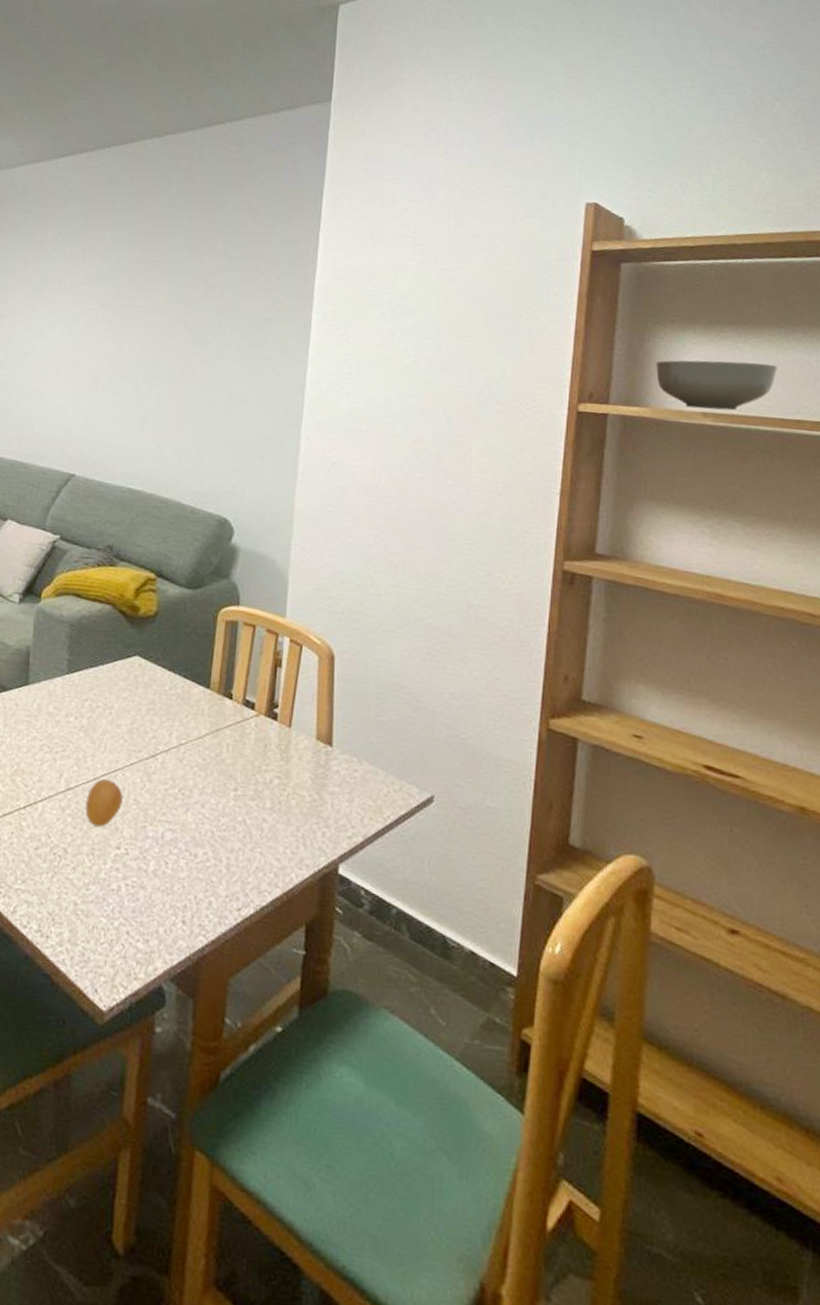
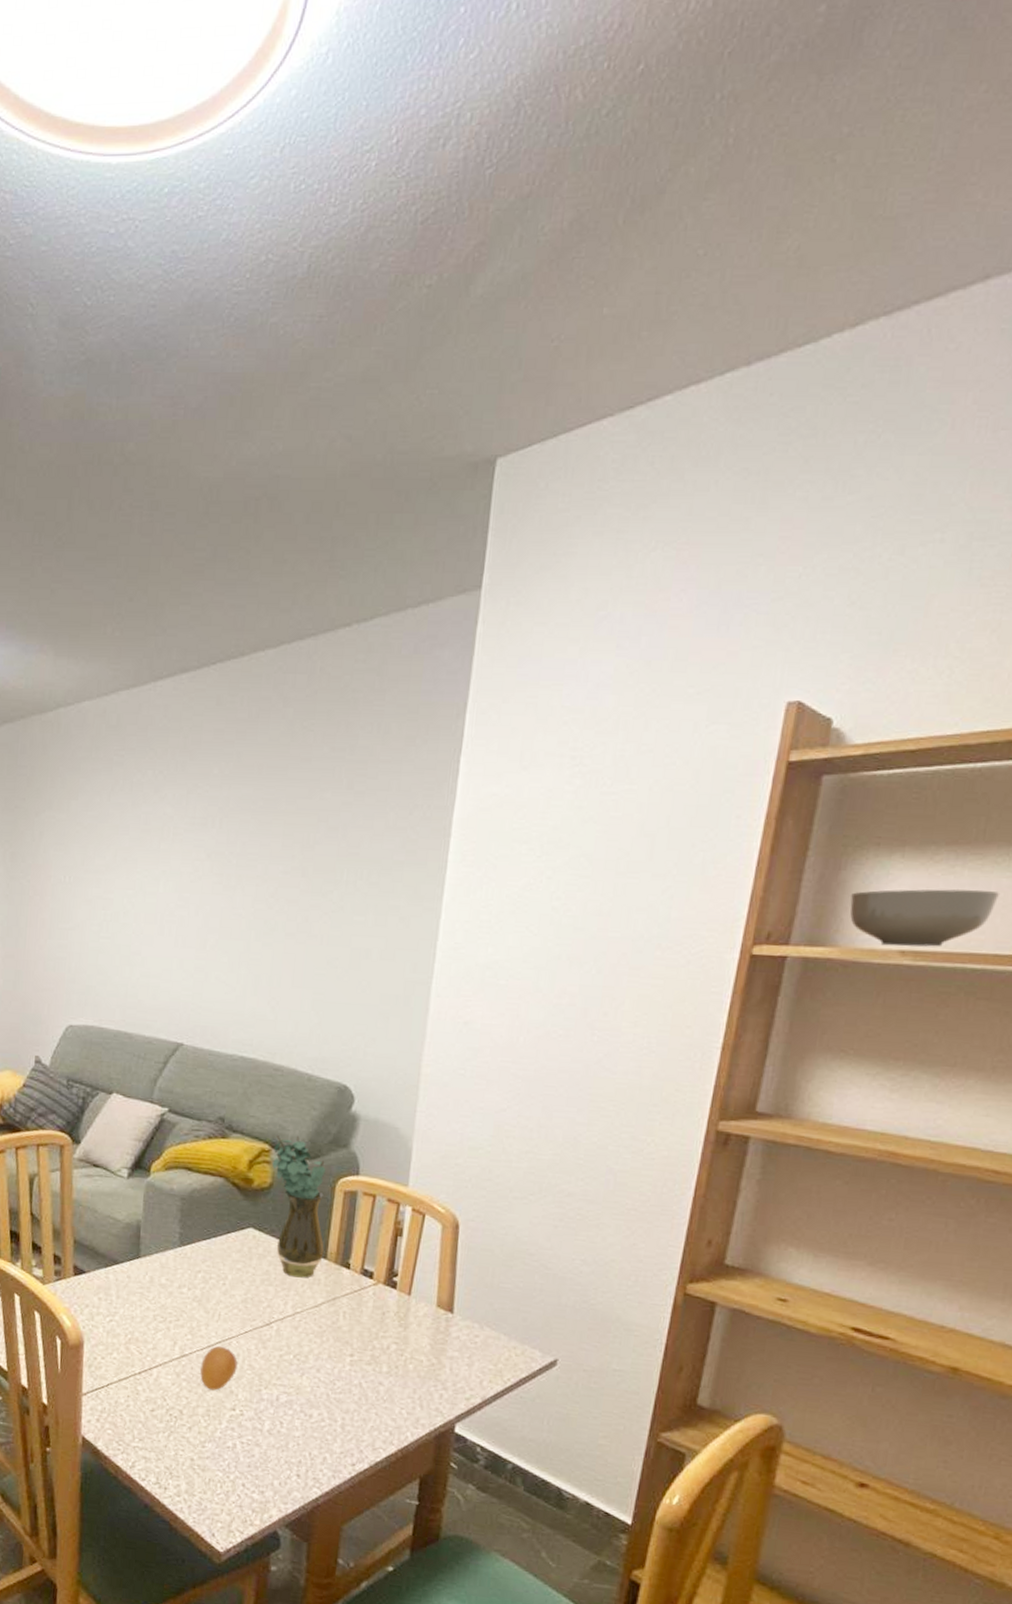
vase: none [158,564,208,708] -> present [272,1135,326,1278]

